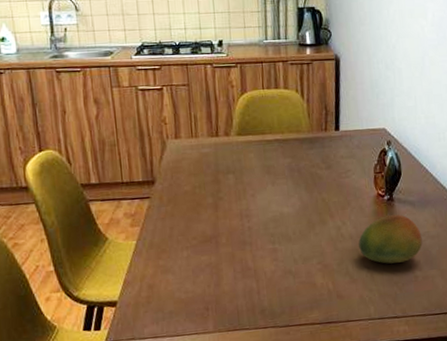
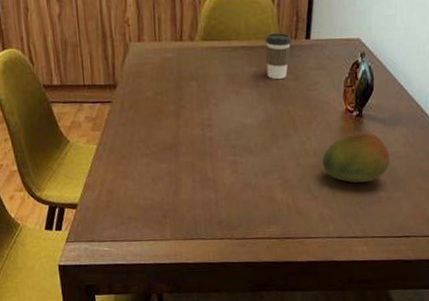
coffee cup: none [298,126,323,169] -> present [266,33,292,79]

